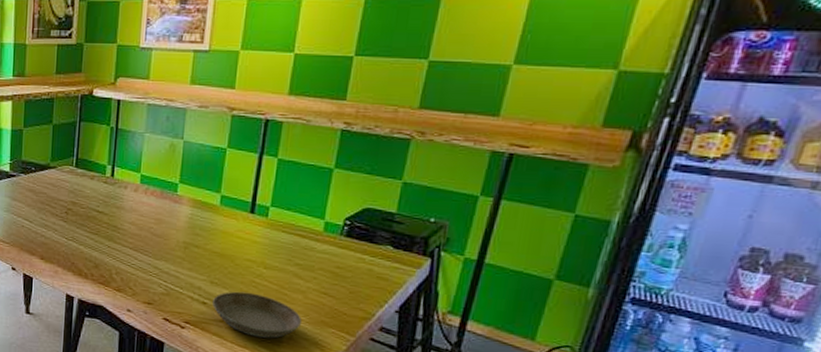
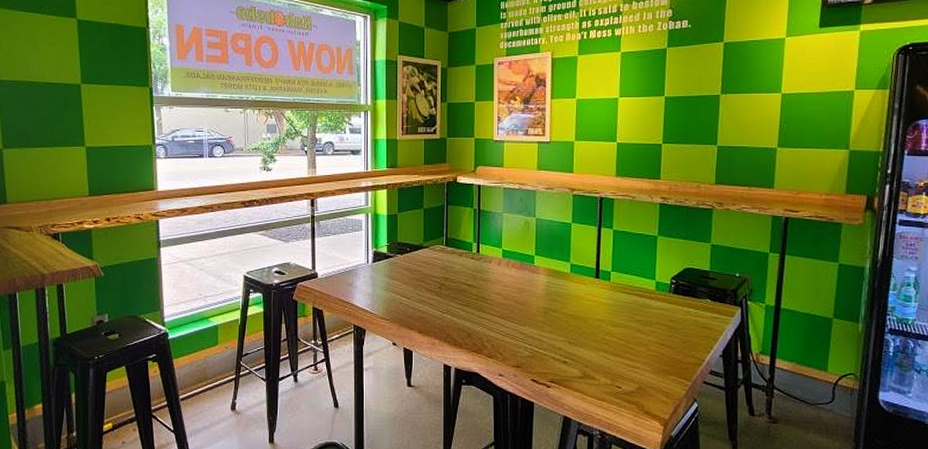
saucer: present [212,291,303,339] -> none [572,349,648,390]

